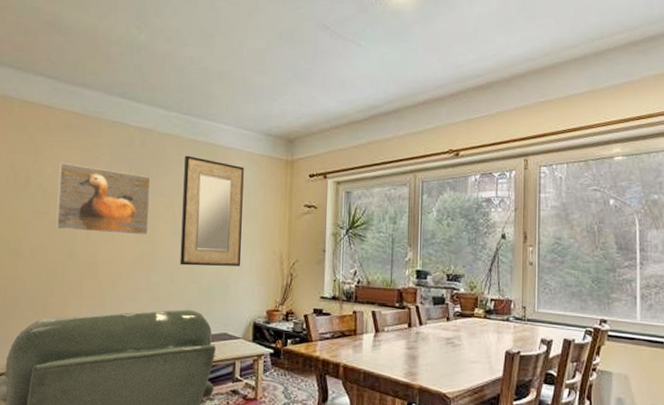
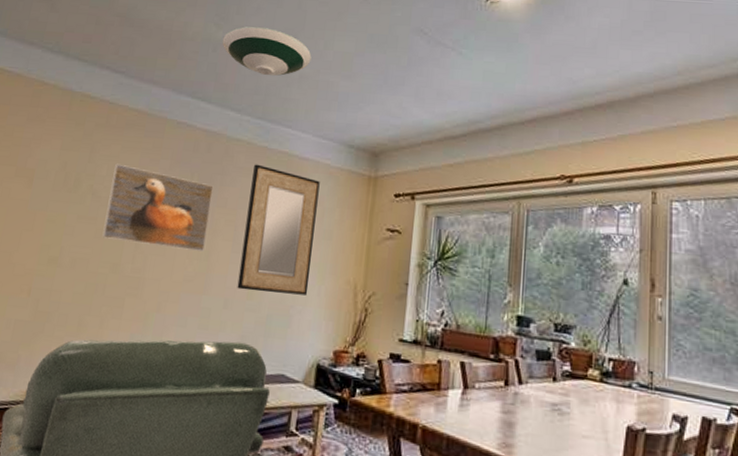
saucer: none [145,29,228,75] -> present [222,26,312,76]

